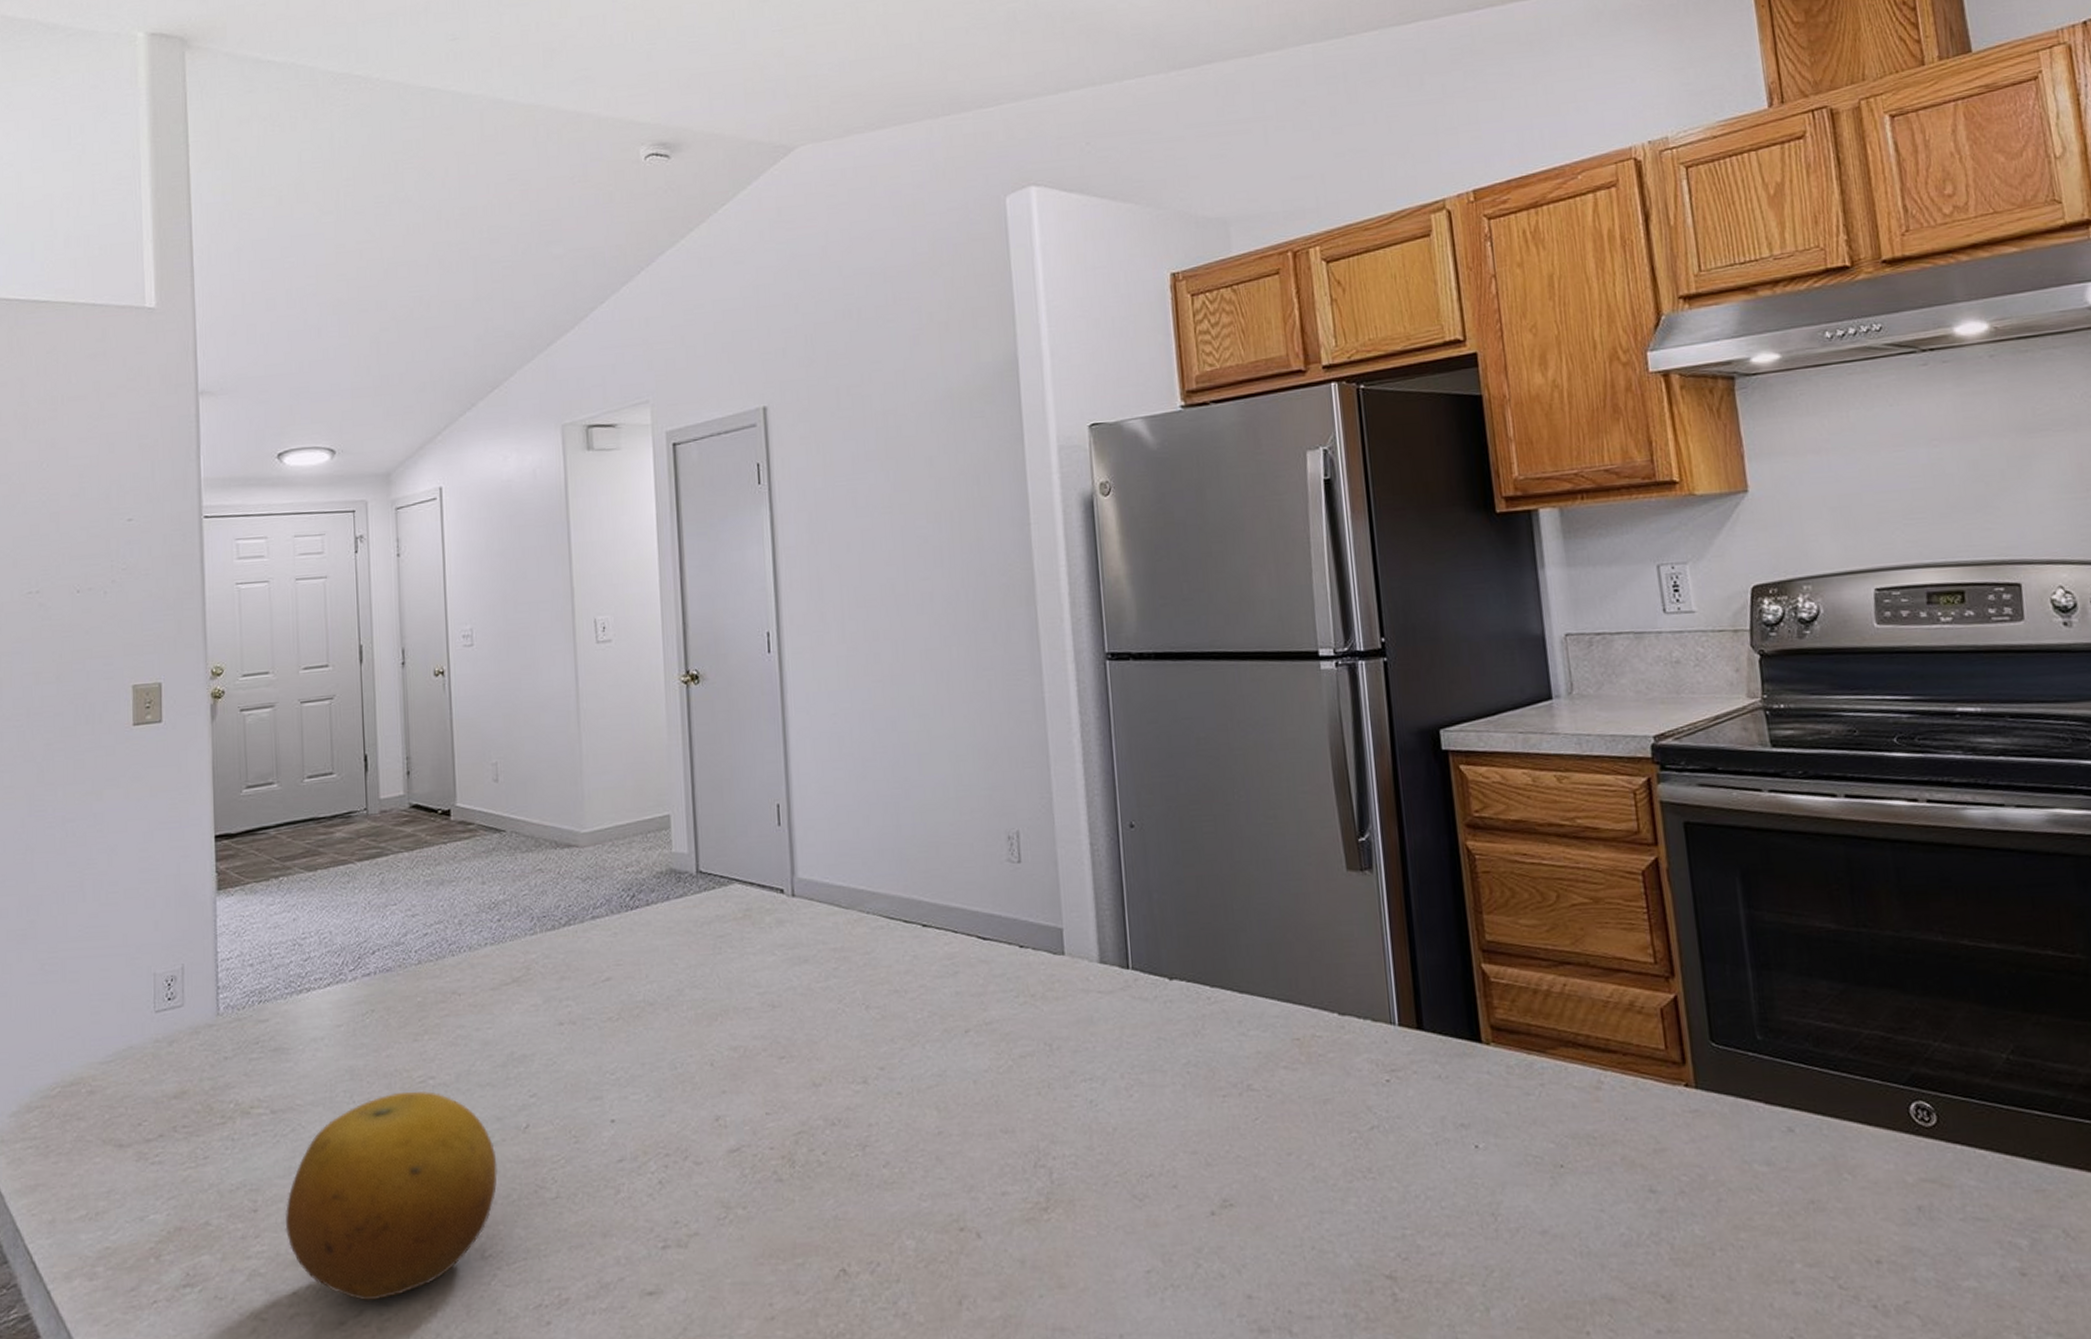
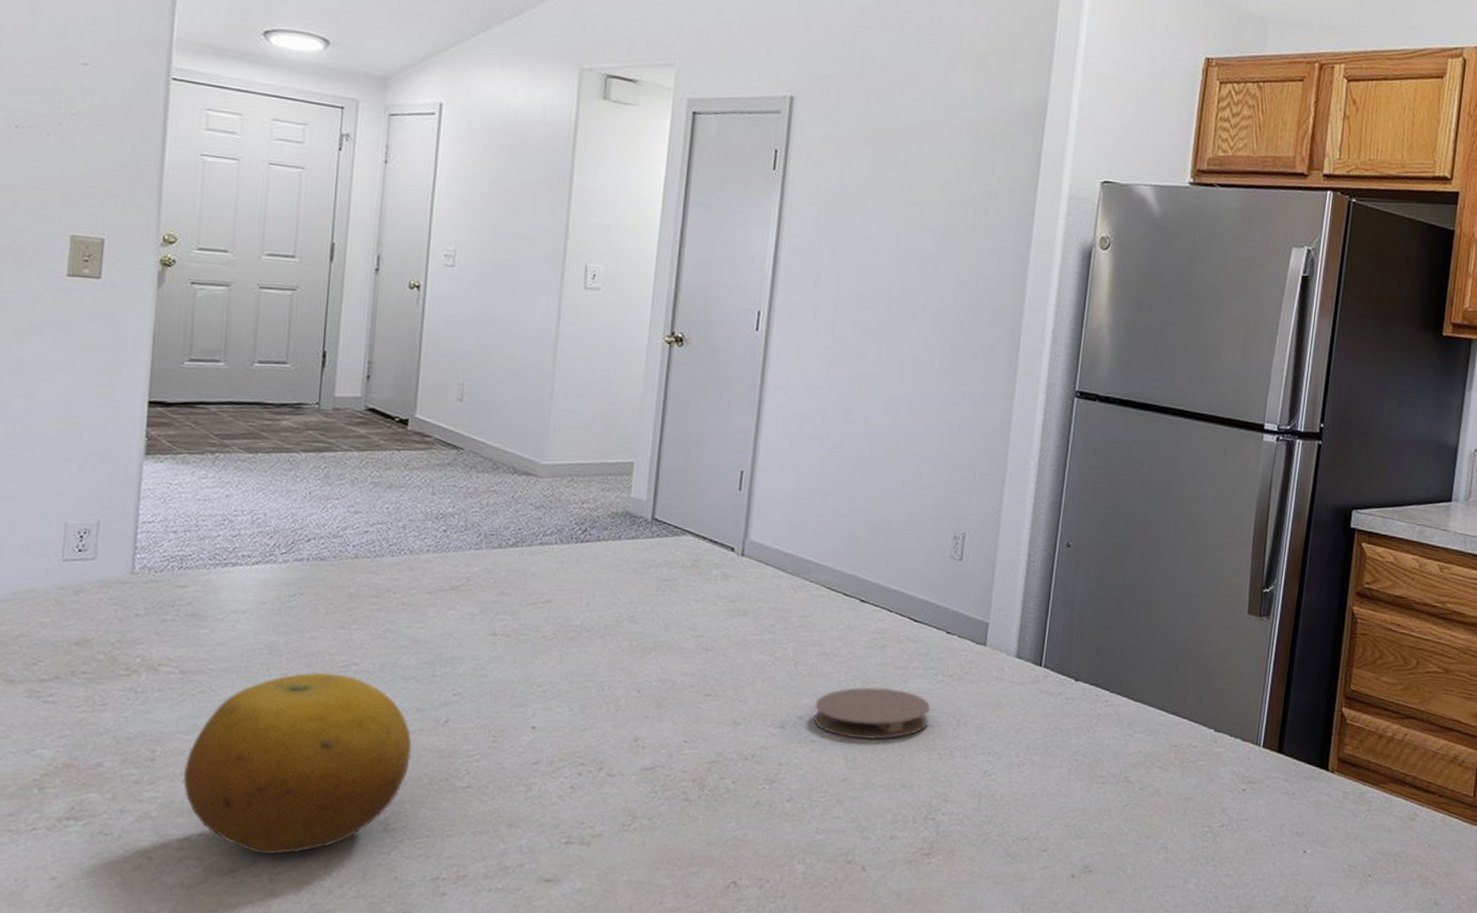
coaster: none [894,1020,1019,1084] -> present [813,687,930,740]

